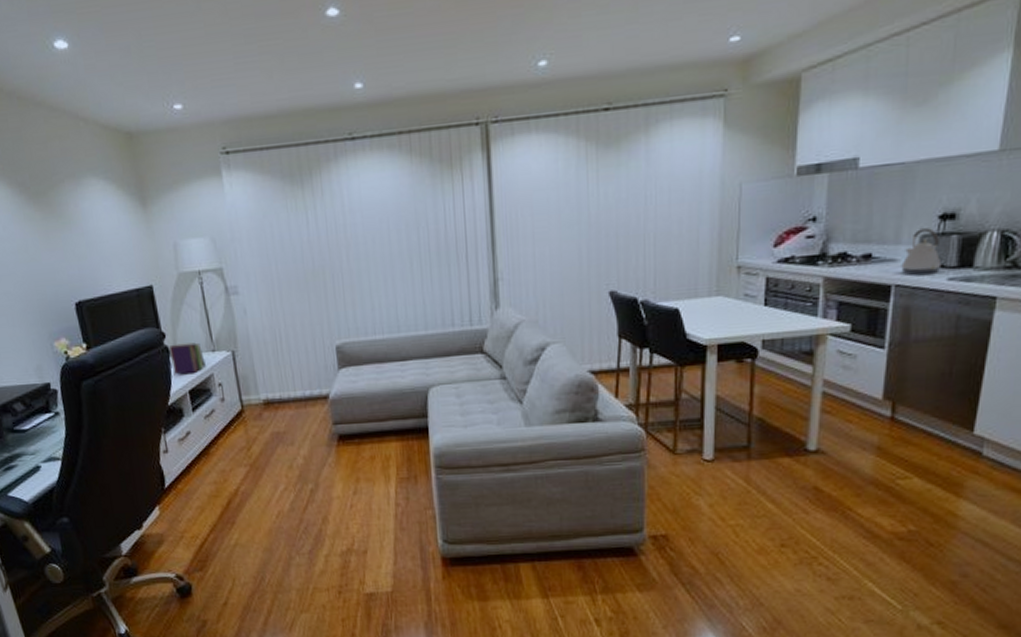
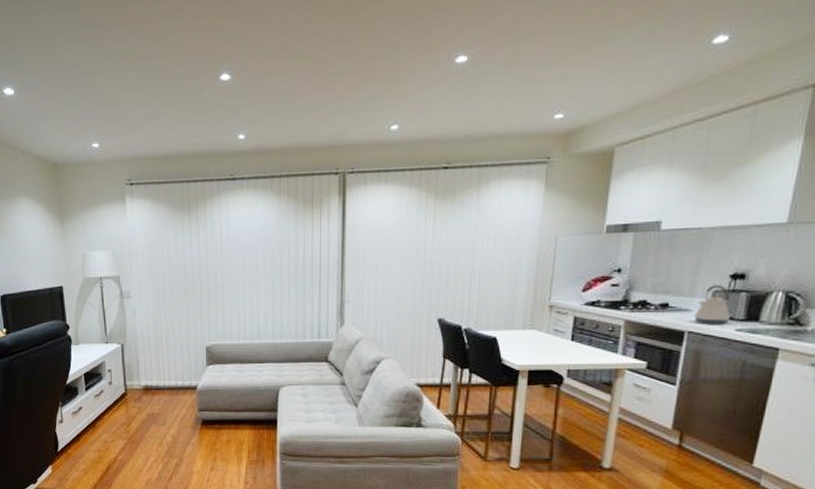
books: present [168,342,206,375] -> none [71,335,99,360]

